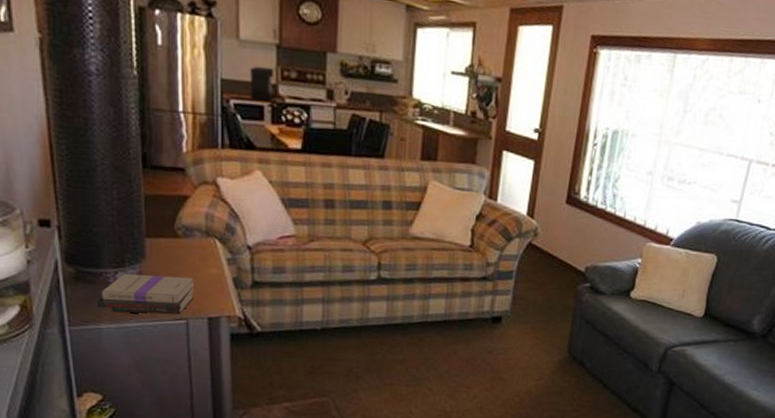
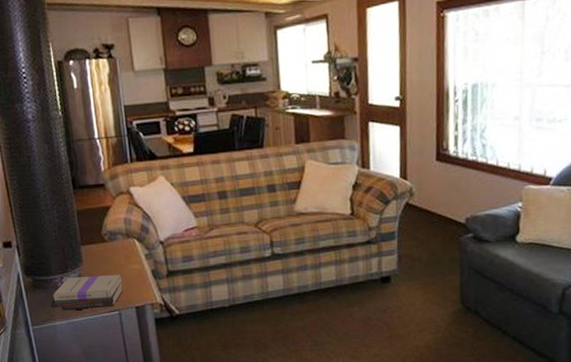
coffee maker: present [250,66,277,101] -> none [145,88,169,118]

